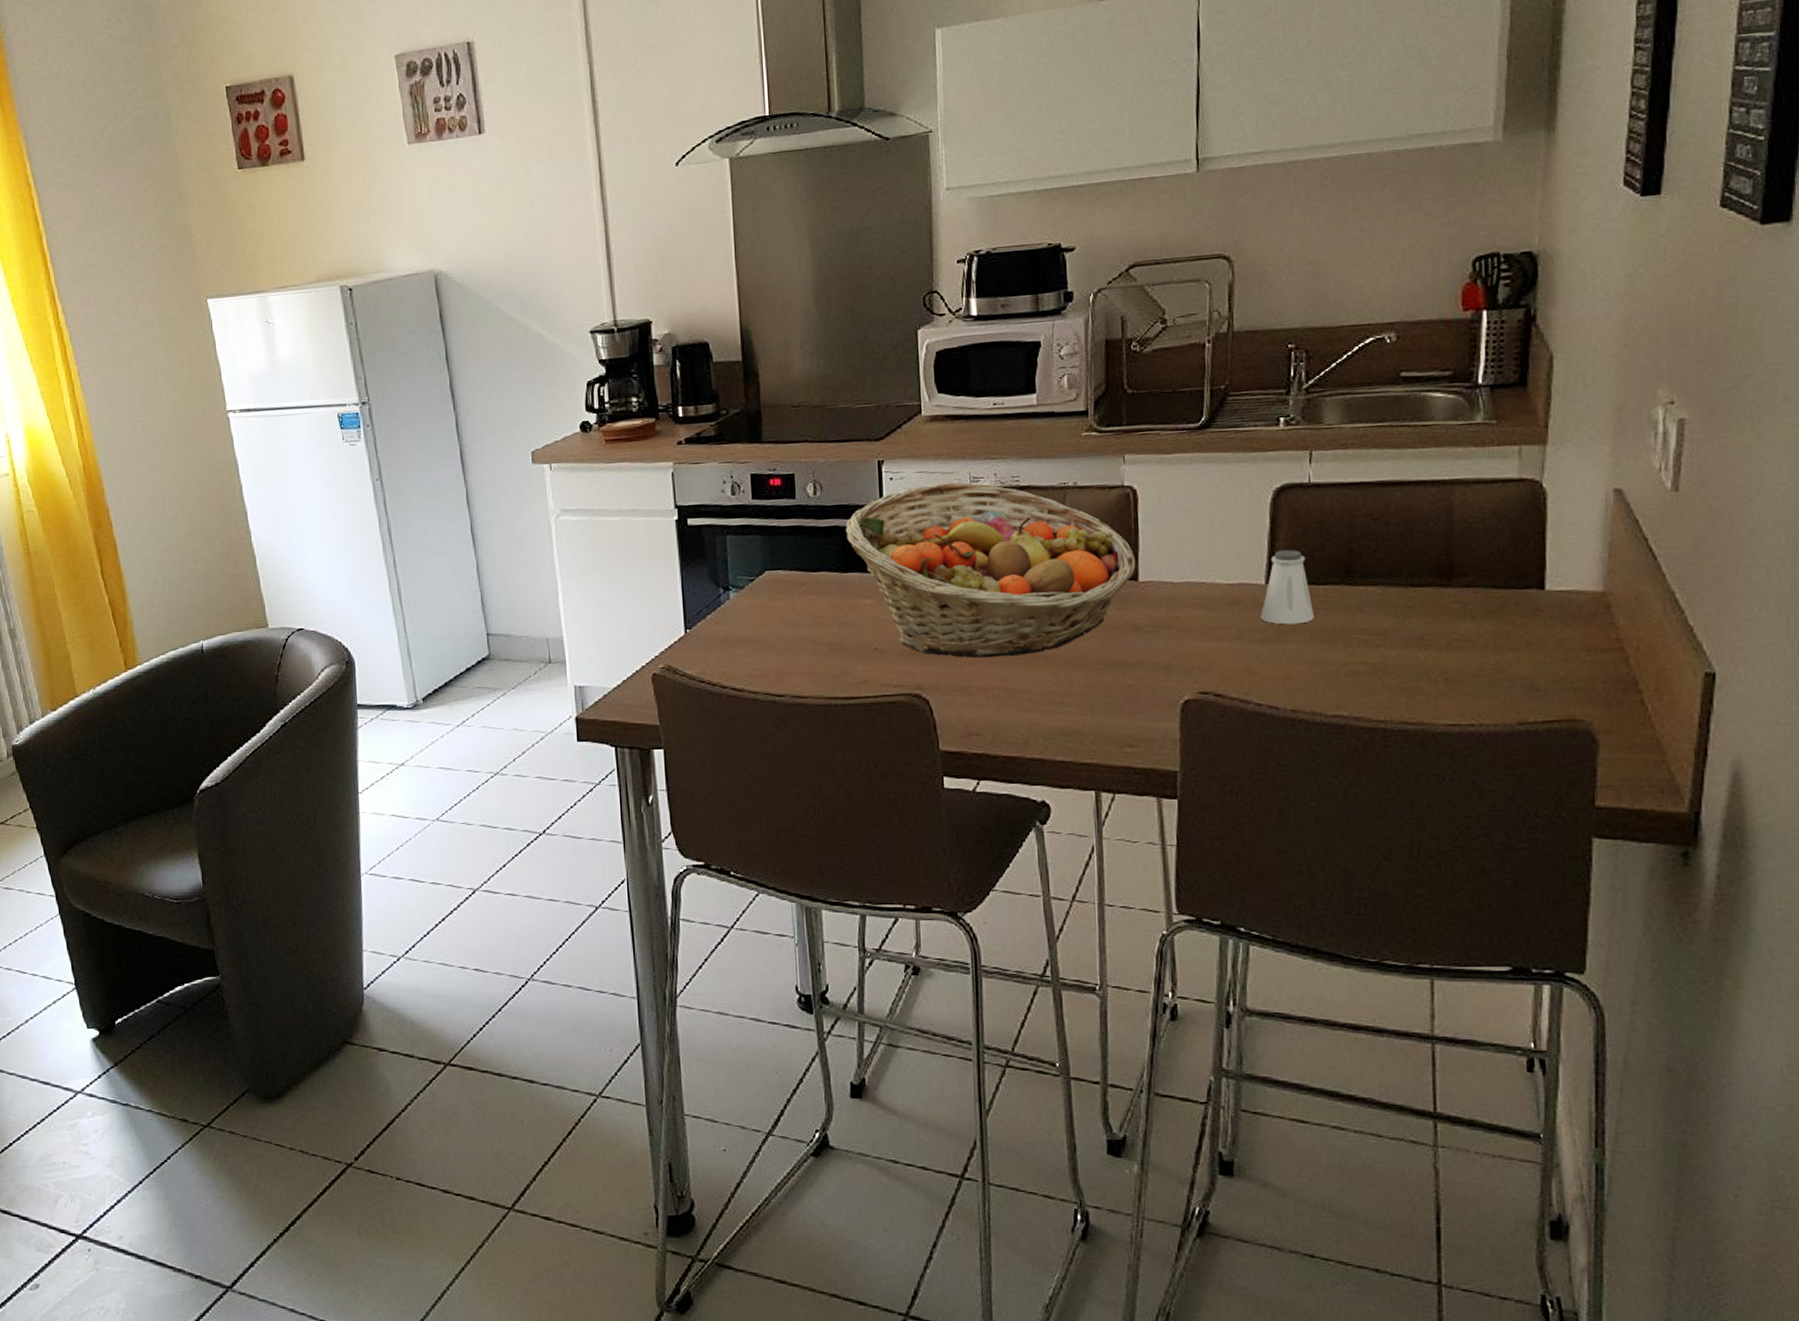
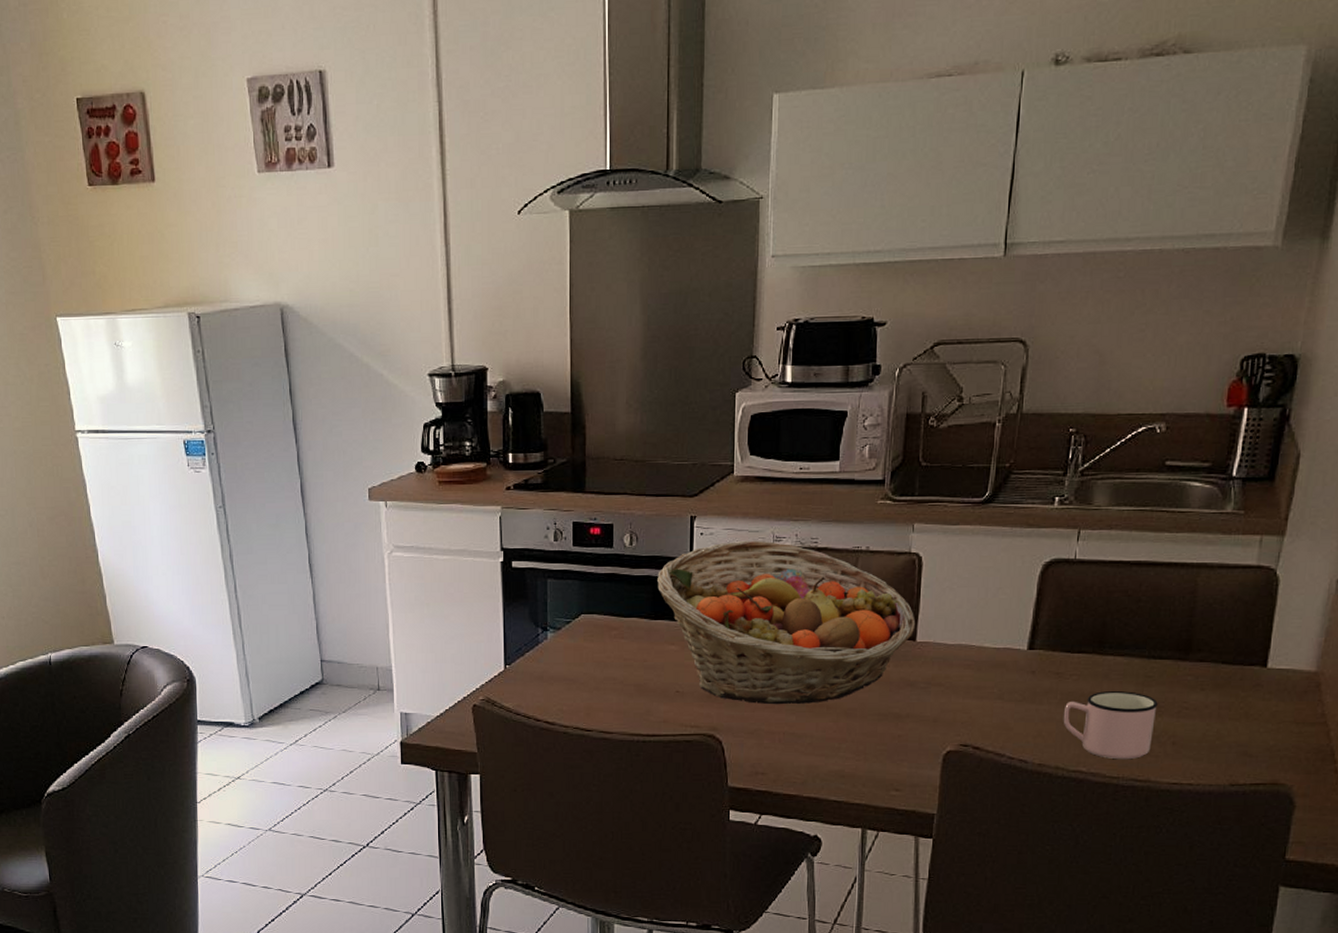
saltshaker: present [1260,550,1314,625] -> none [1020,620,1067,688]
mug: none [1314,624,1422,701] -> present [1063,691,1158,760]

